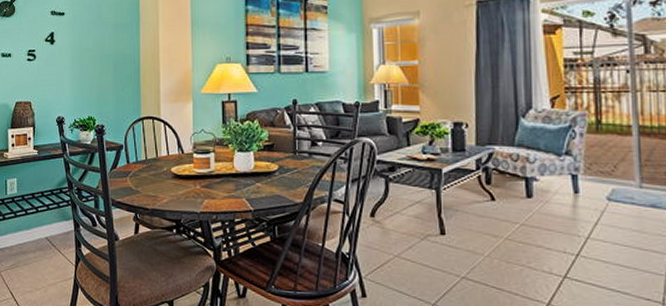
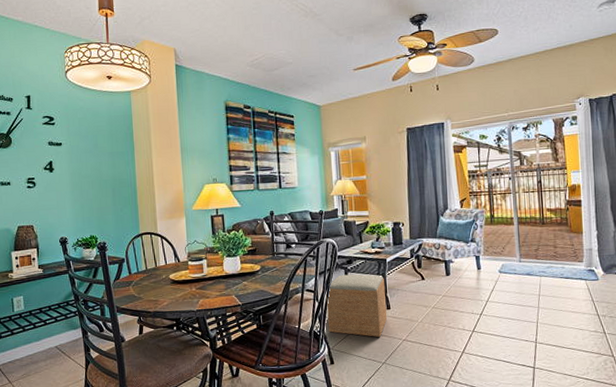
ottoman: none [359,184,441,271] -> present [326,274,388,338]

